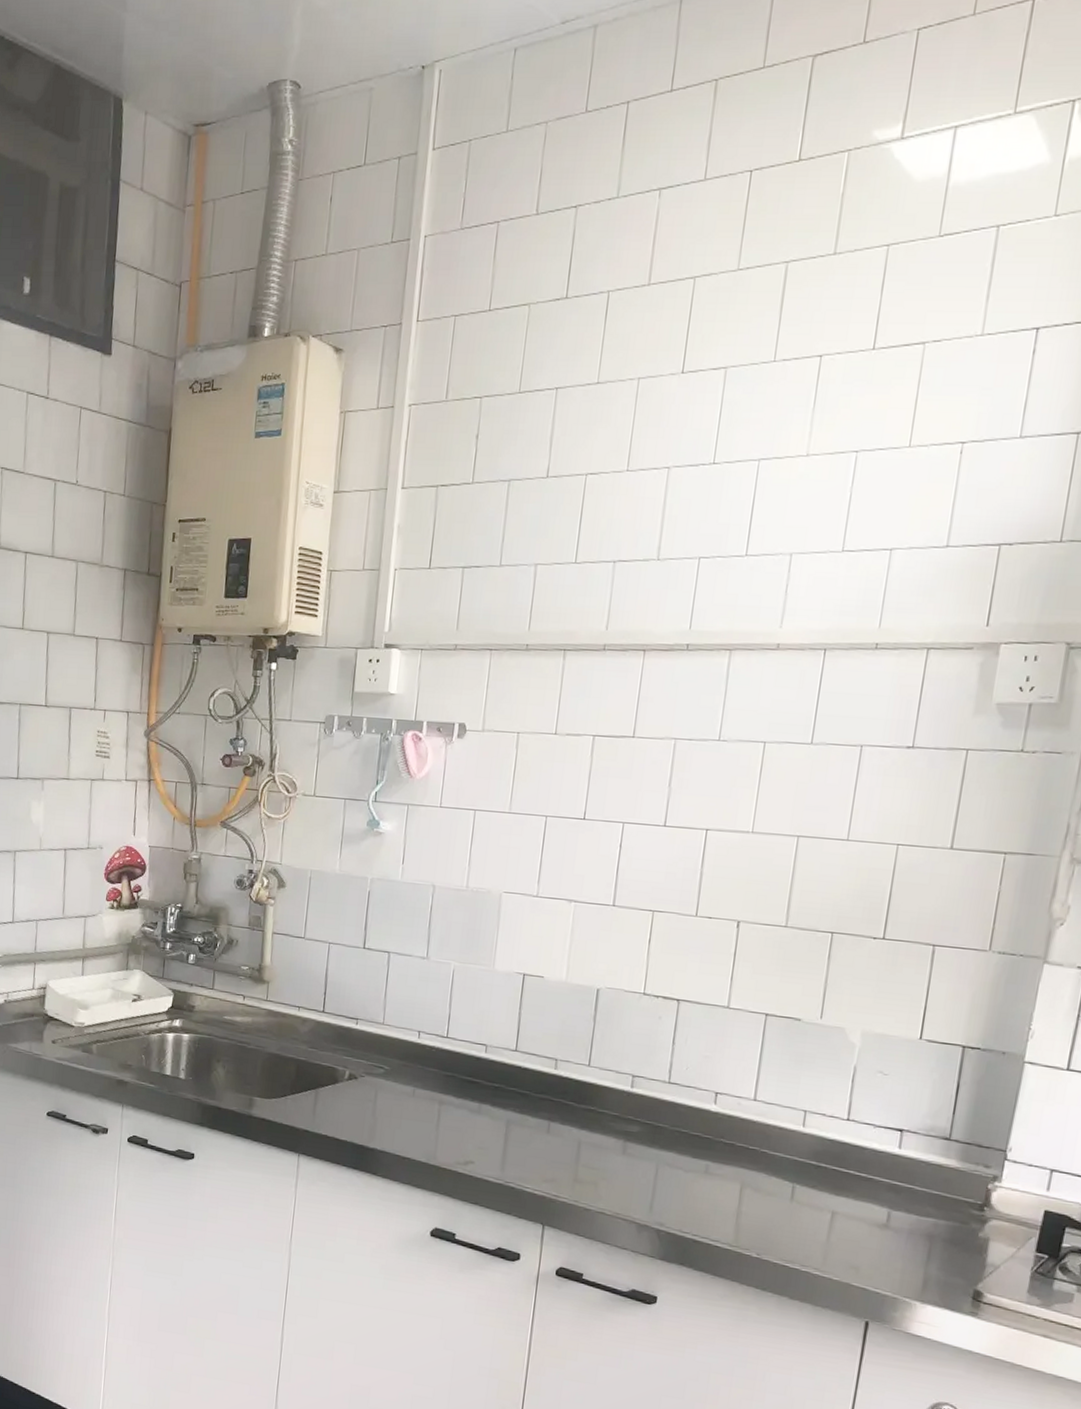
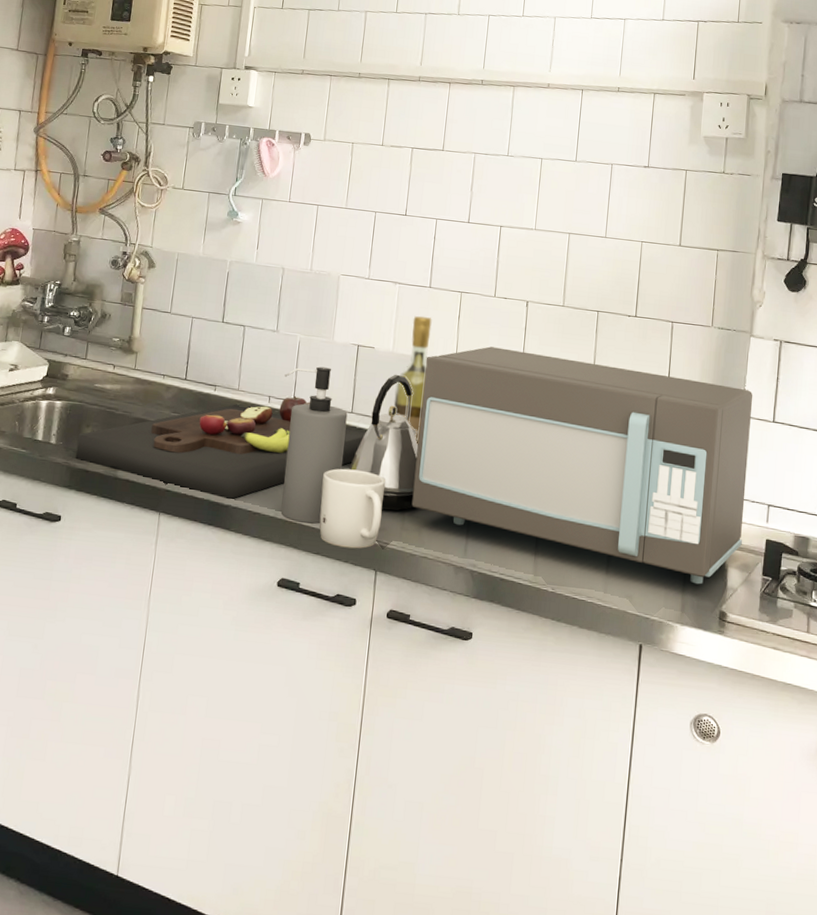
cutting board: none [206,1030,533,1143] -> present [75,395,366,500]
soap dispenser: none [433,998,511,1172] -> present [280,366,348,524]
mug: none [477,1112,557,1201] -> present [319,468,386,549]
kettle: none [511,1007,597,1161] -> present [348,374,419,511]
bottle: none [566,939,616,1088] -> present [393,315,432,445]
microwave: none [586,975,1042,1259] -> present [411,346,753,585]

